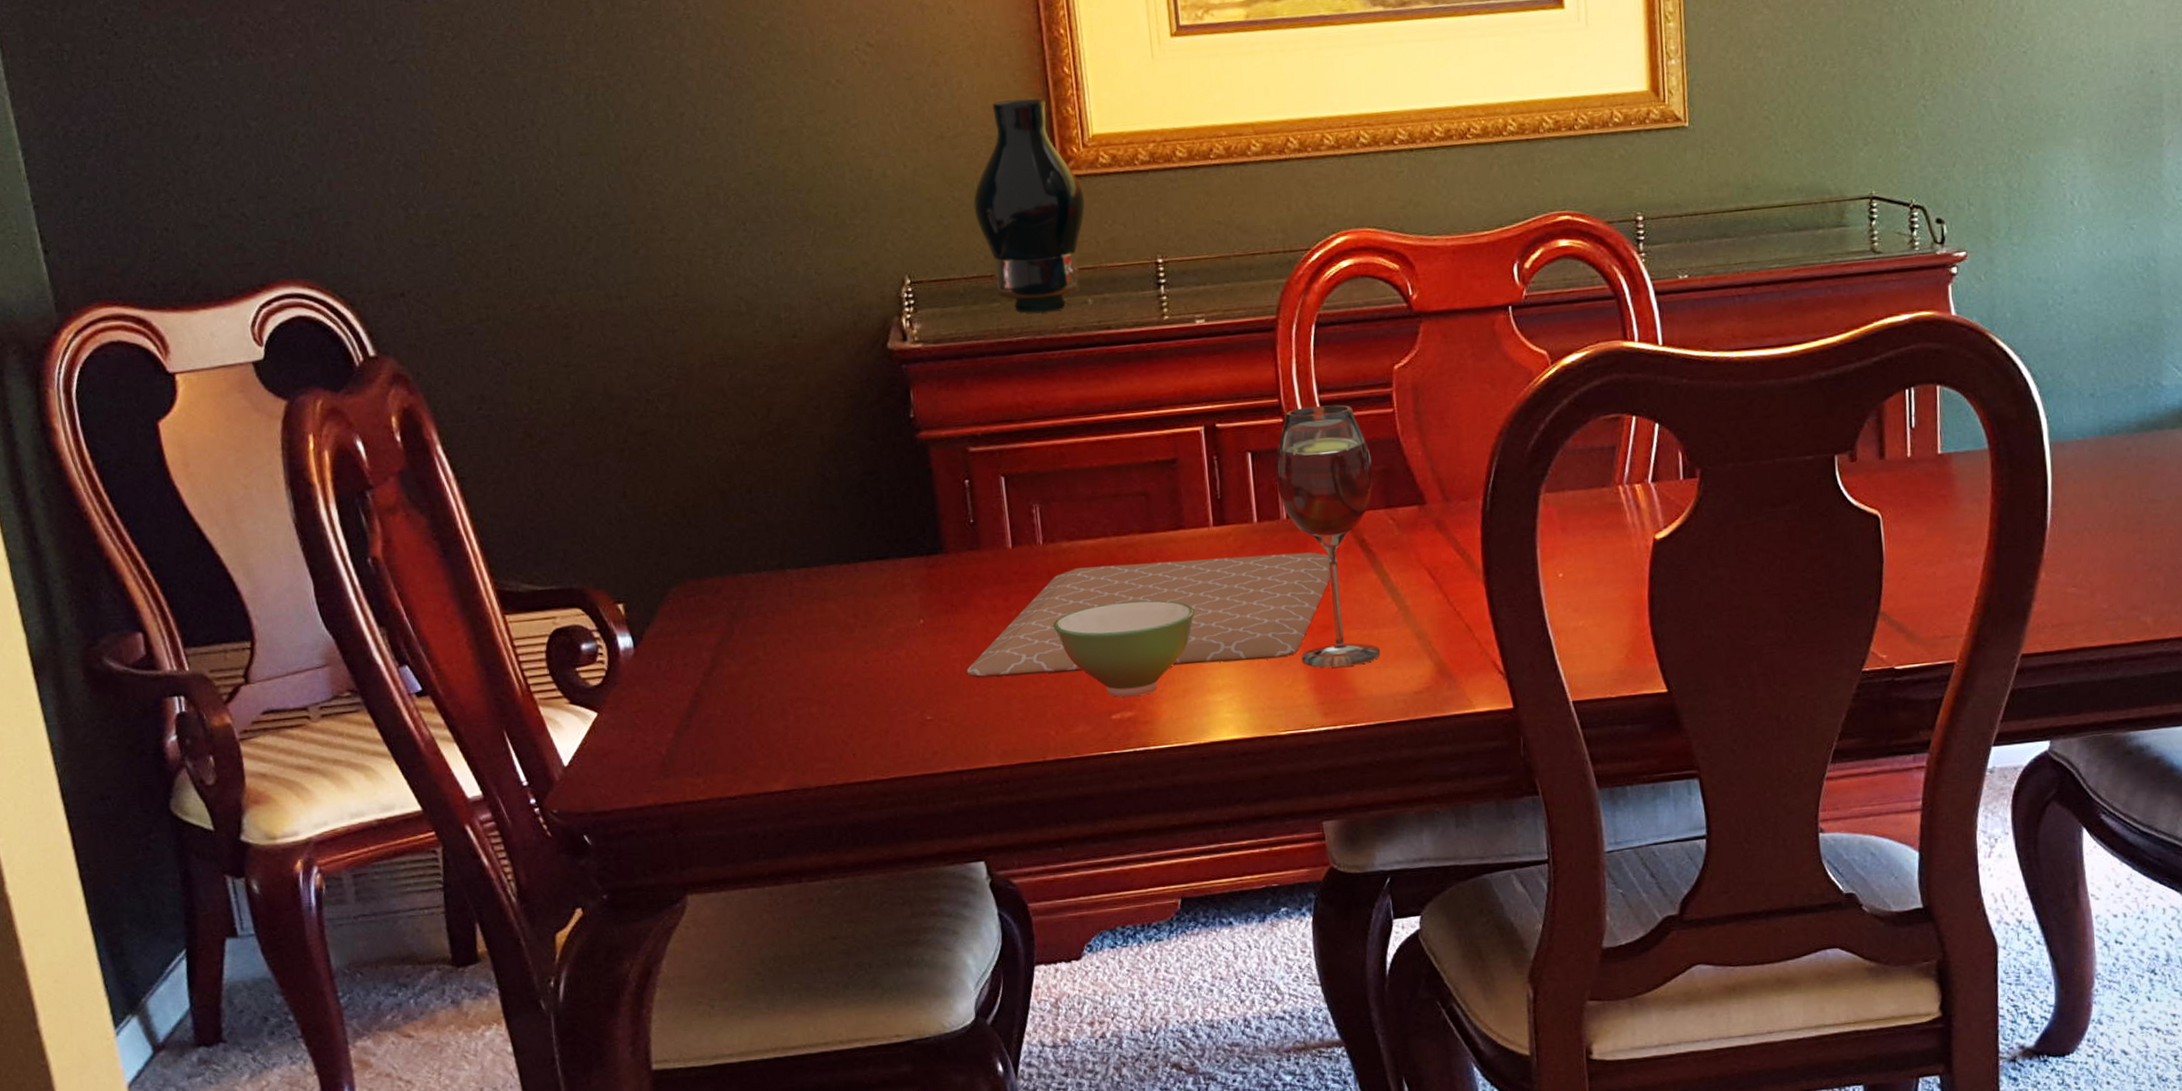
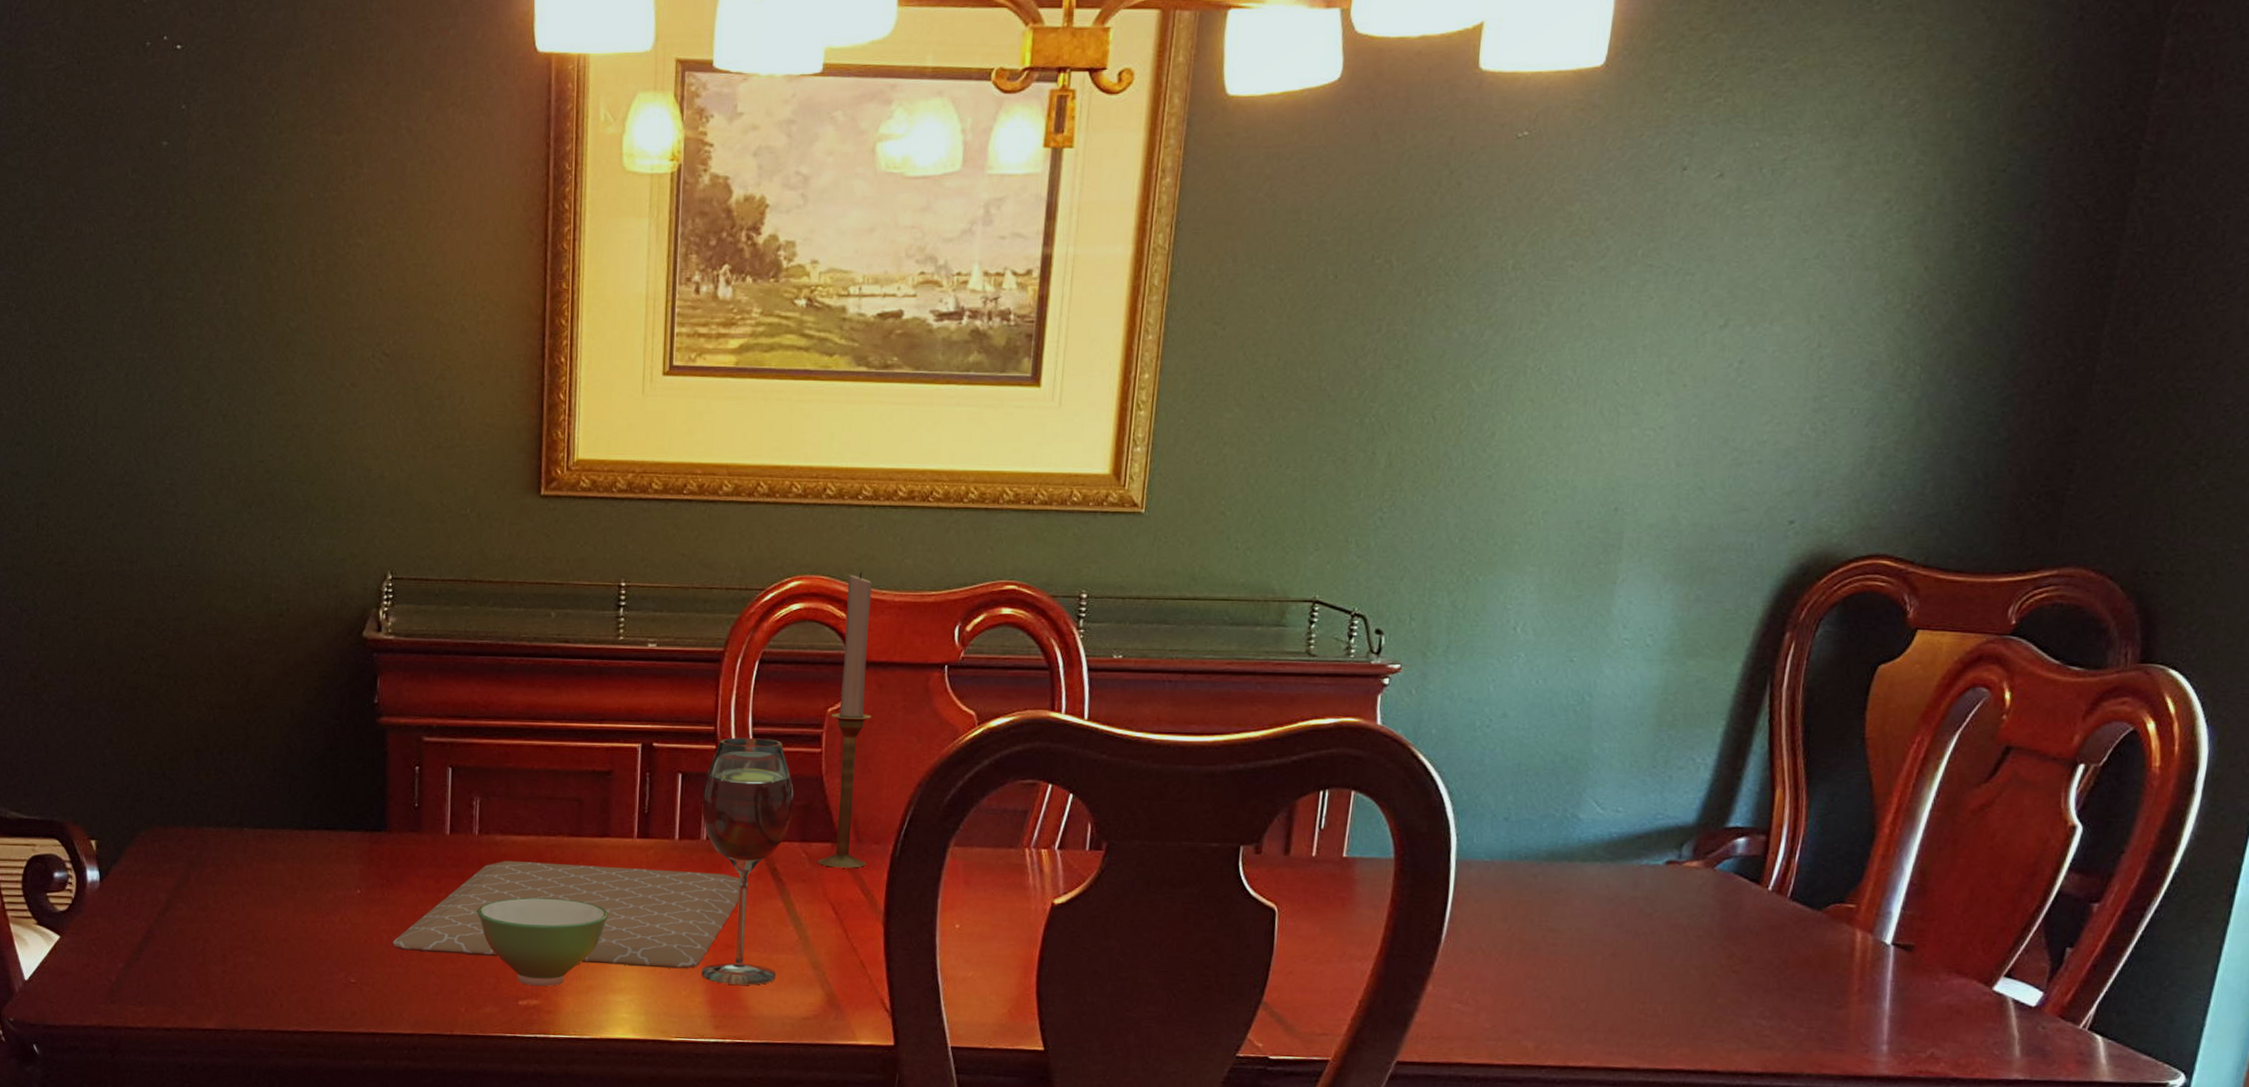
vase: present [973,99,1085,313] -> none [459,419,561,620]
candlestick: none [1396,220,1457,531] -> present [817,572,872,868]

